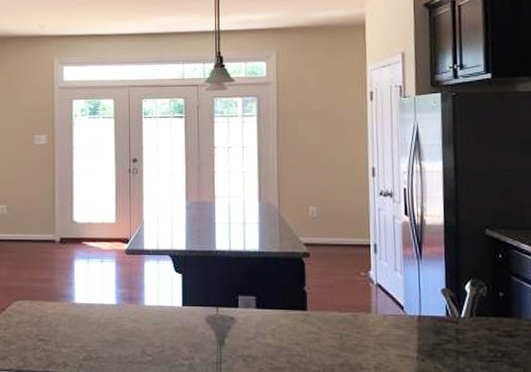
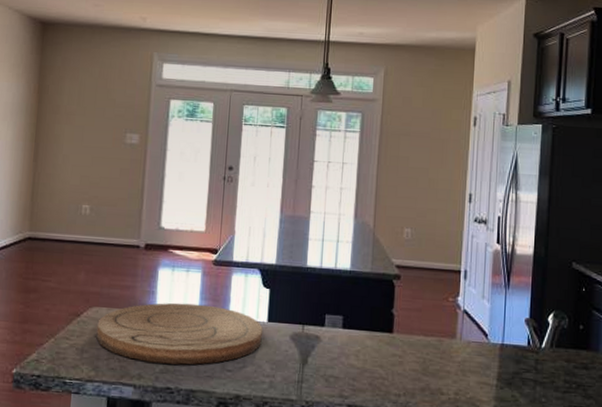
cutting board: none [22,292,178,352] -> present [96,303,263,365]

